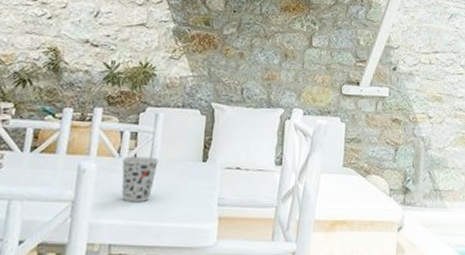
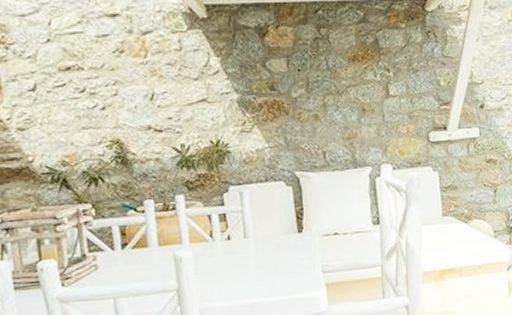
cup: present [121,156,159,203] -> none [216,236,254,283]

